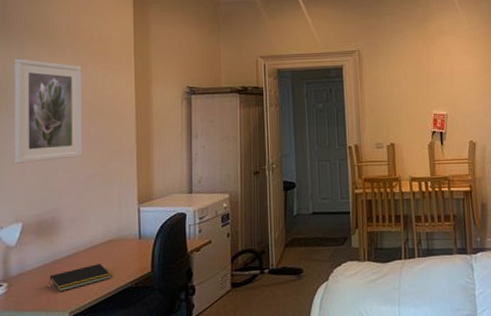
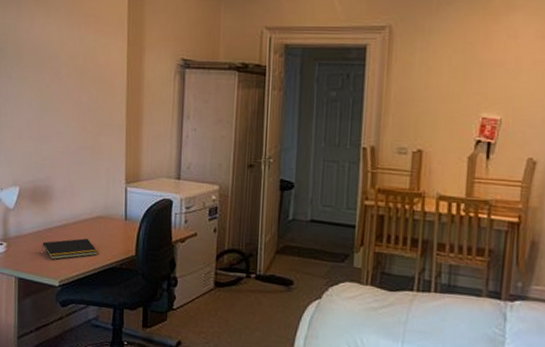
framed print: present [13,58,83,164] -> none [12,16,75,128]

